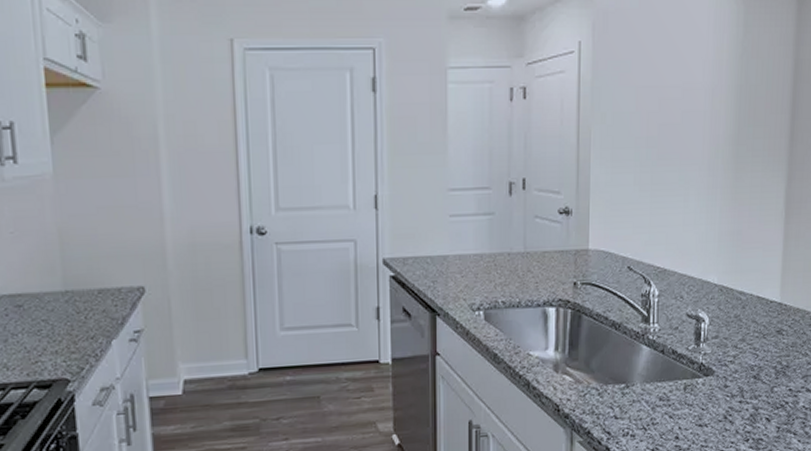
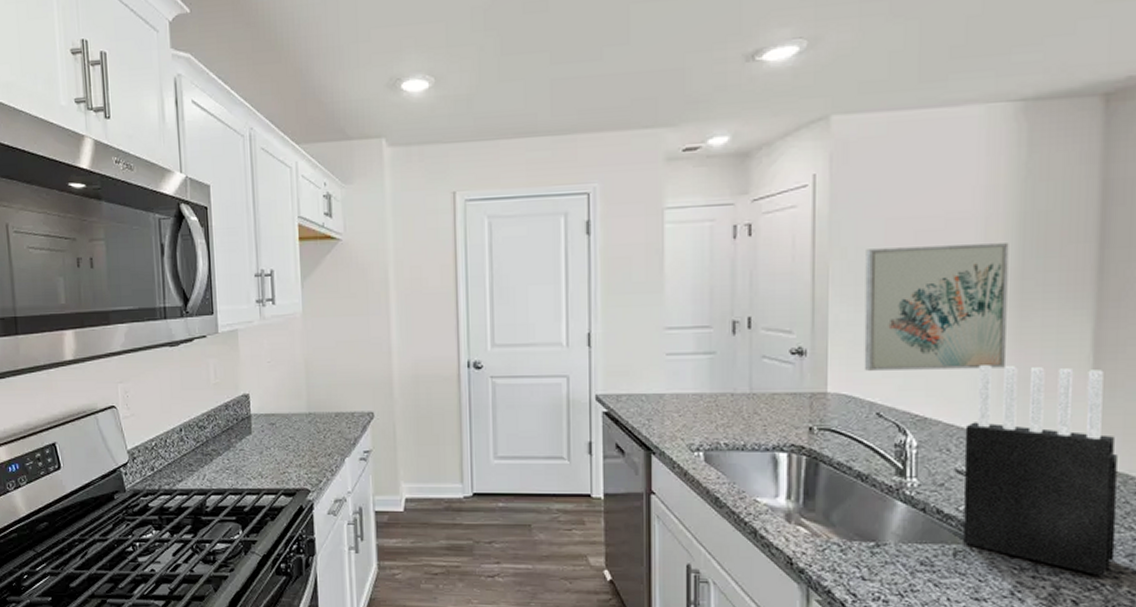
wall art: none [618,112,729,228] -> present [864,243,1009,371]
knife block: none [691,221,799,396] -> present [963,365,1117,576]

